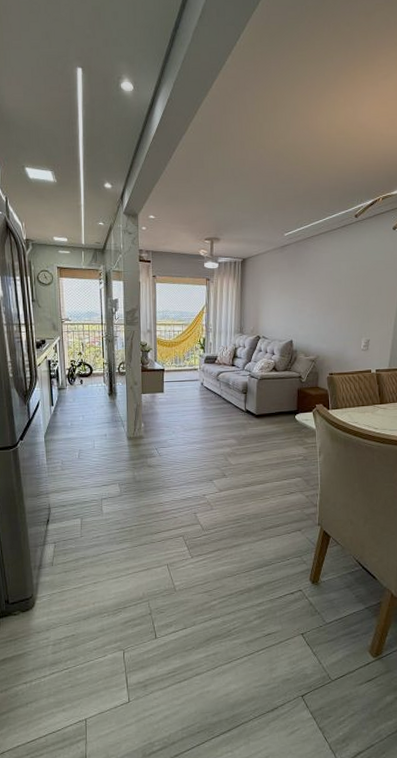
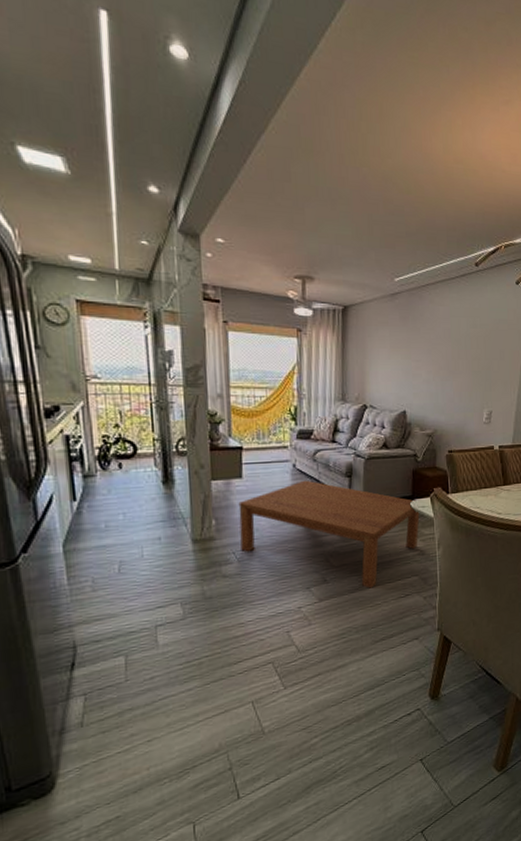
coffee table: none [160,395,303,485] -> present [238,480,420,589]

